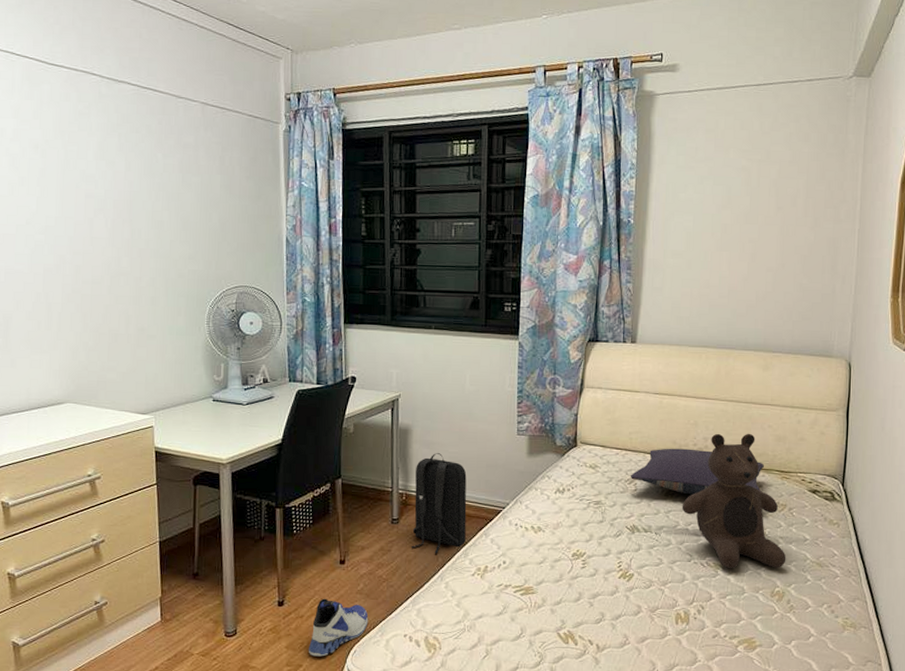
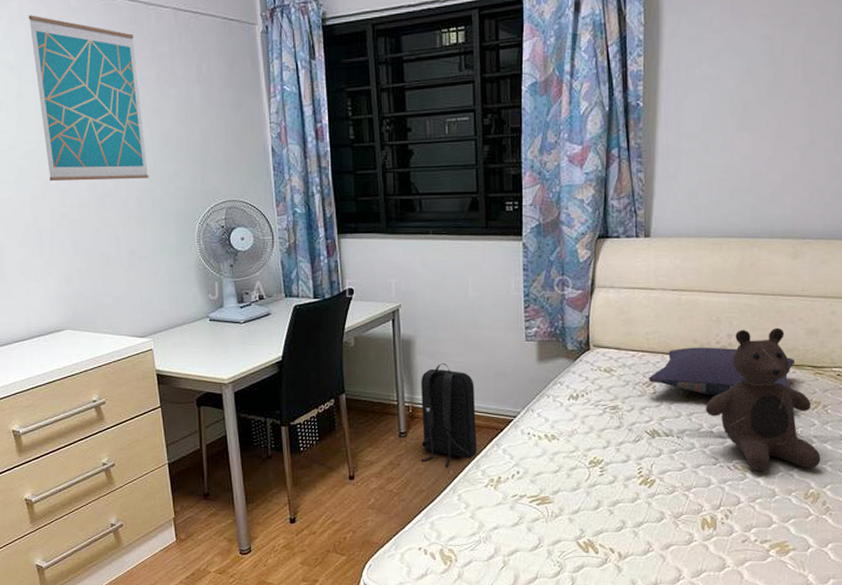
wall art: none [58,98,164,260] -> present [28,15,149,182]
sneaker: present [309,598,369,657] -> none [324,514,382,572]

